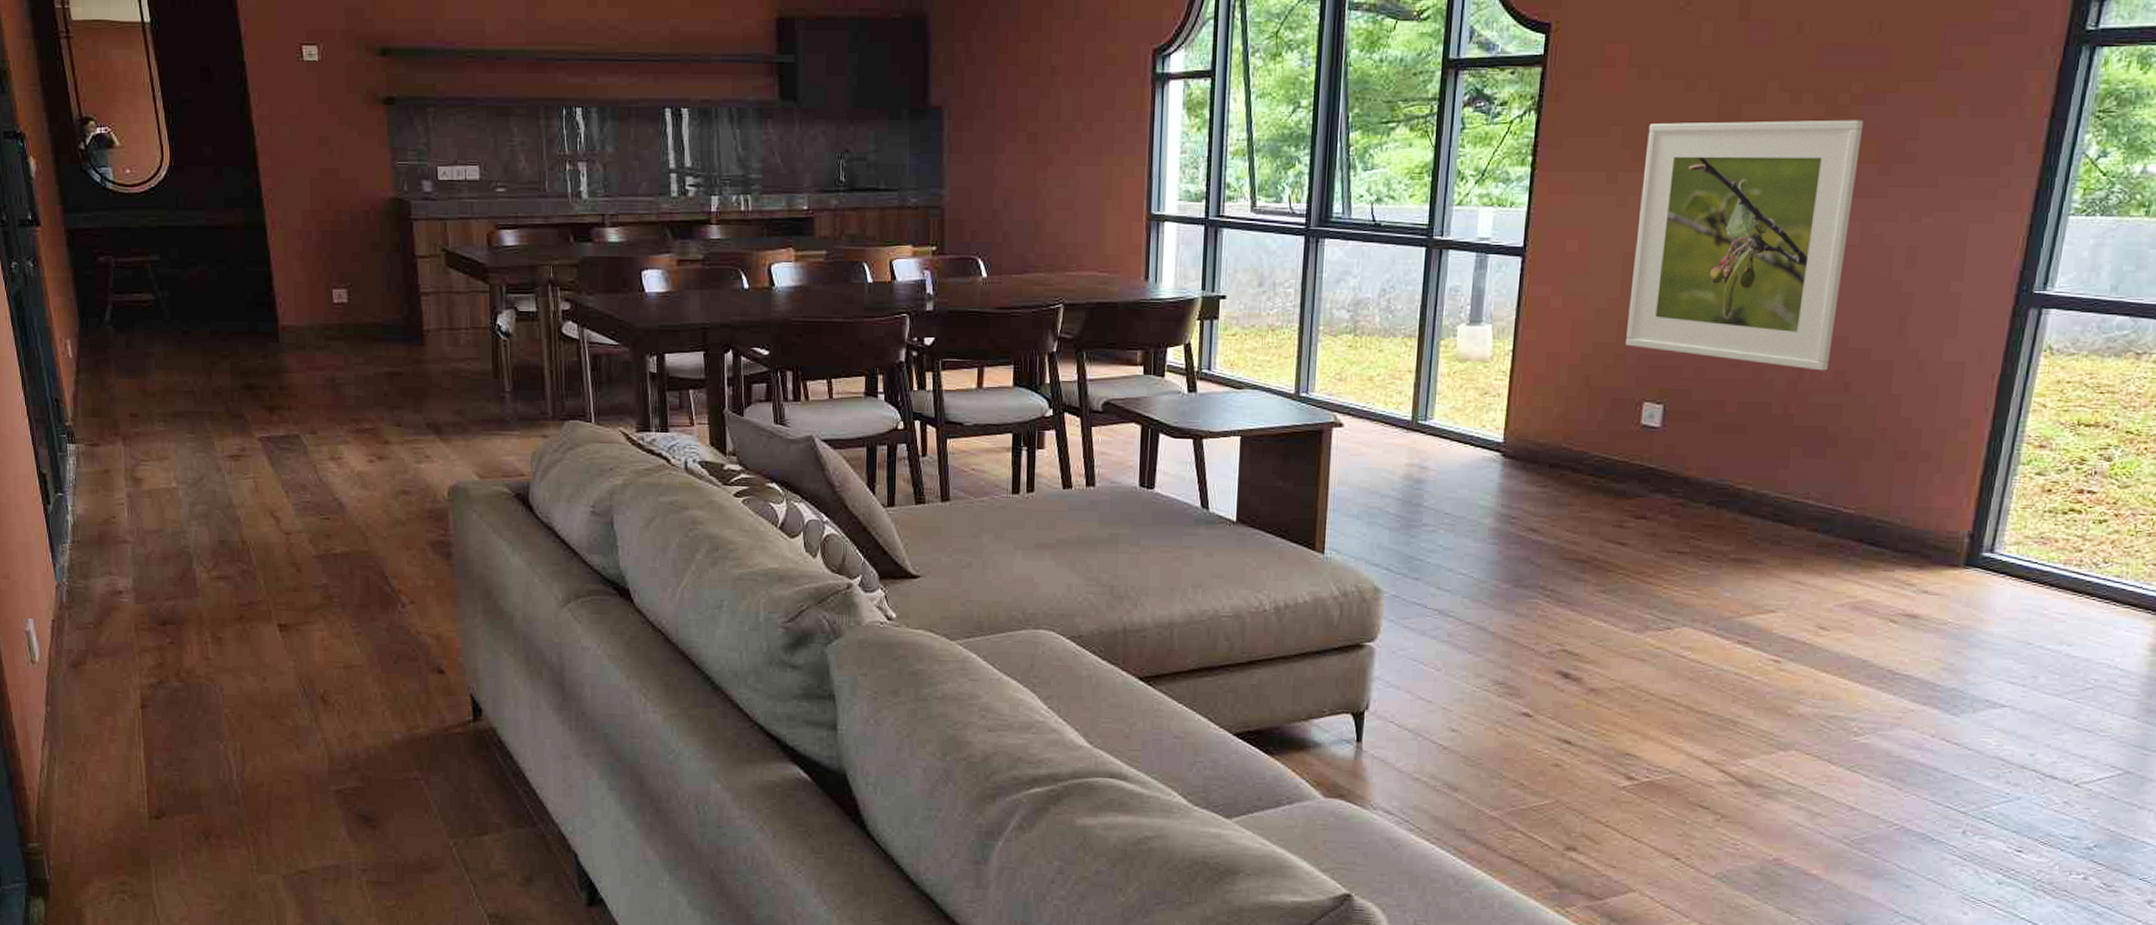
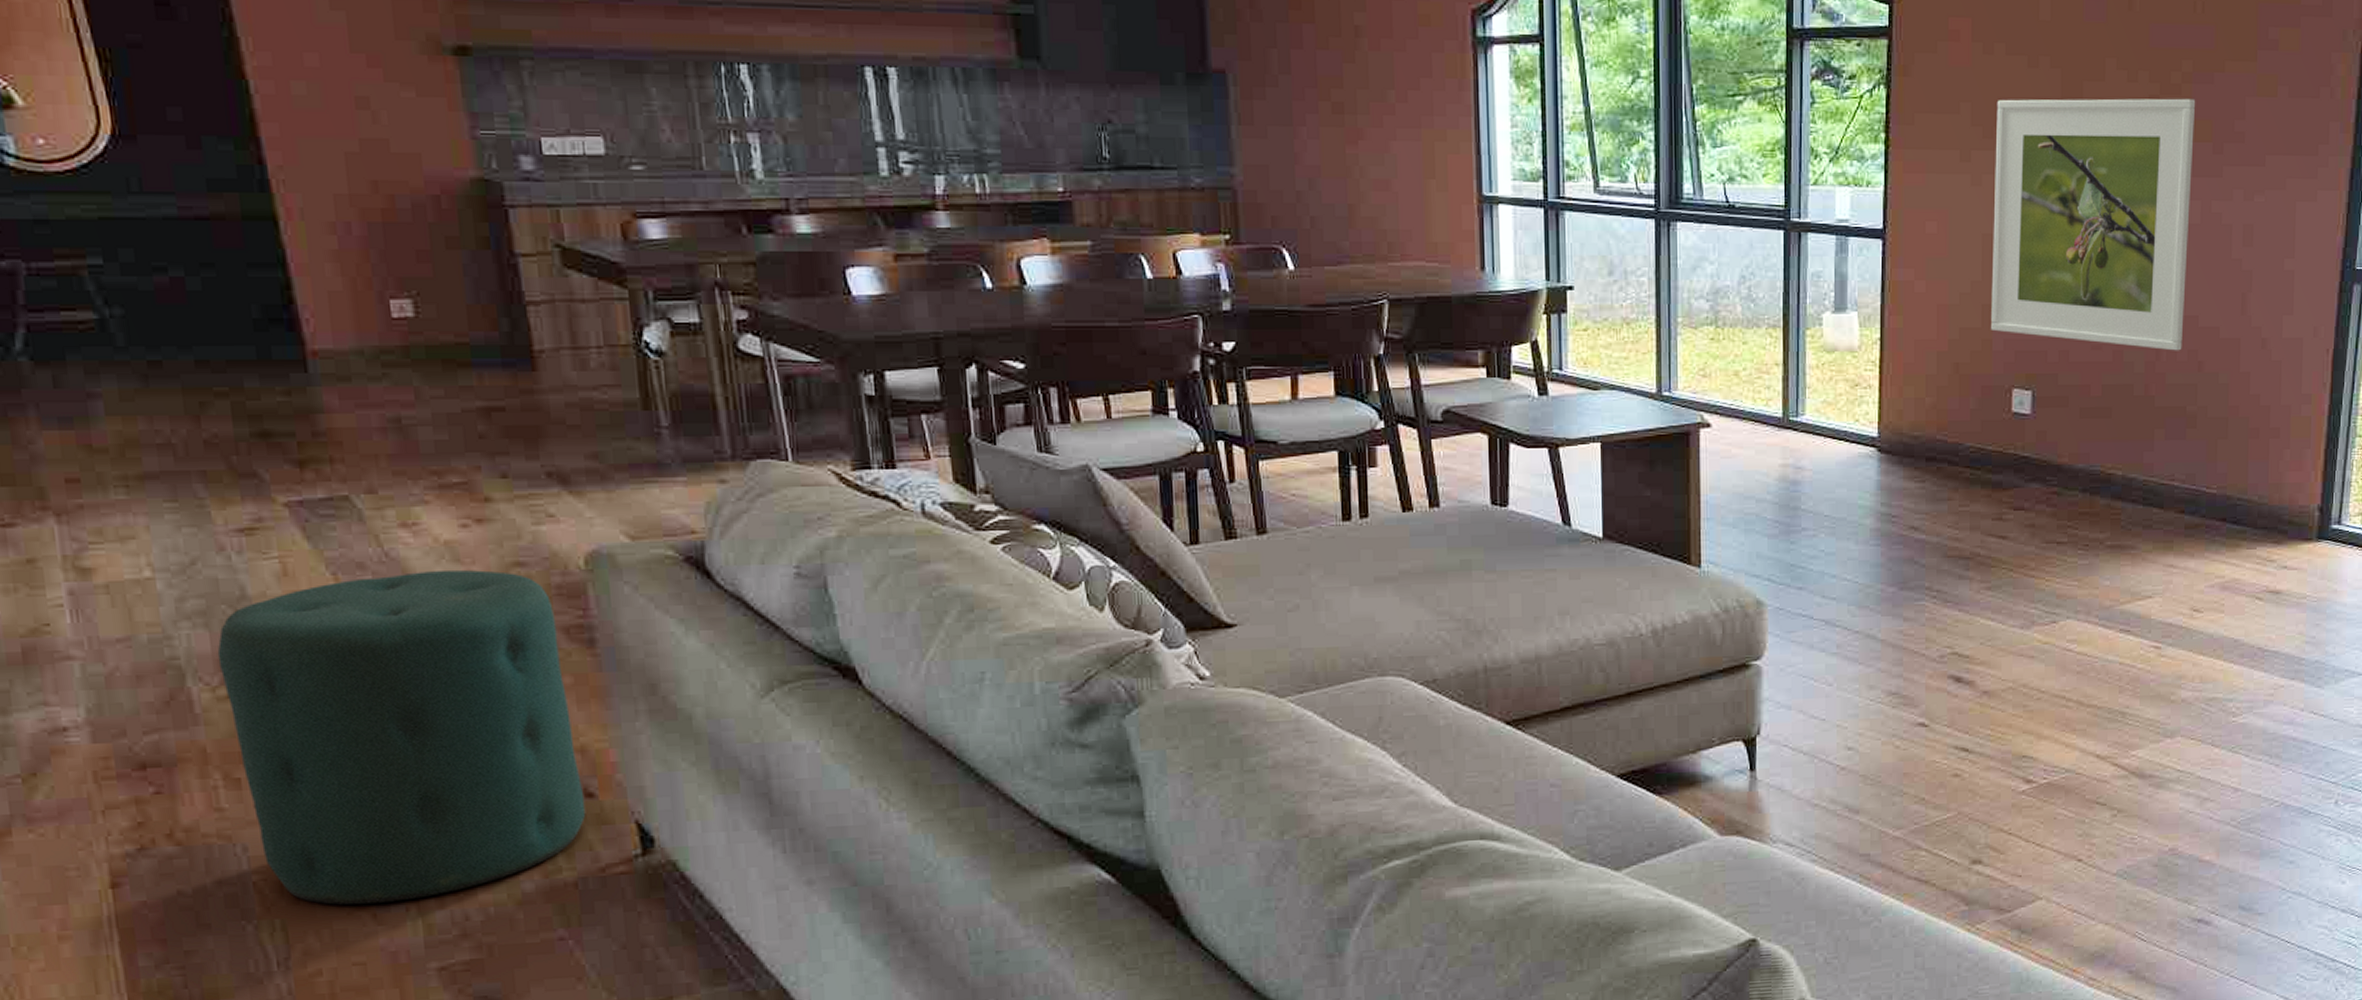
ottoman: none [212,494,438,738] -> present [217,570,586,905]

